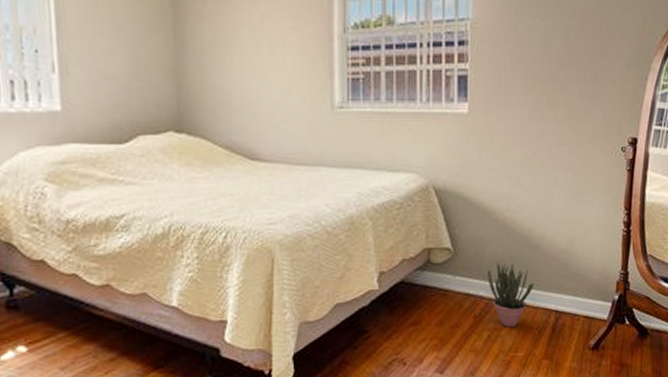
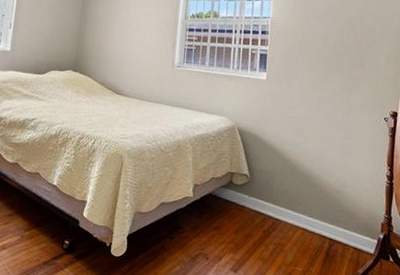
potted plant: present [486,261,534,328] -> none [275,190,312,246]

